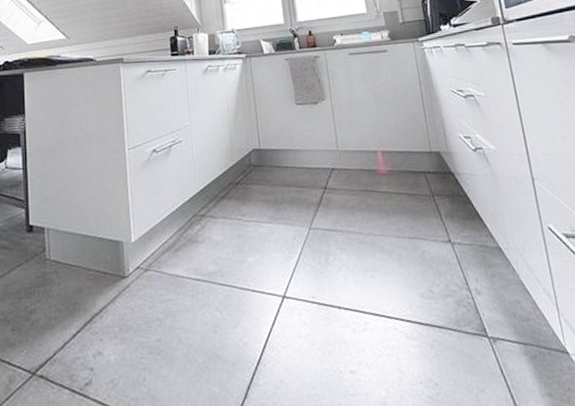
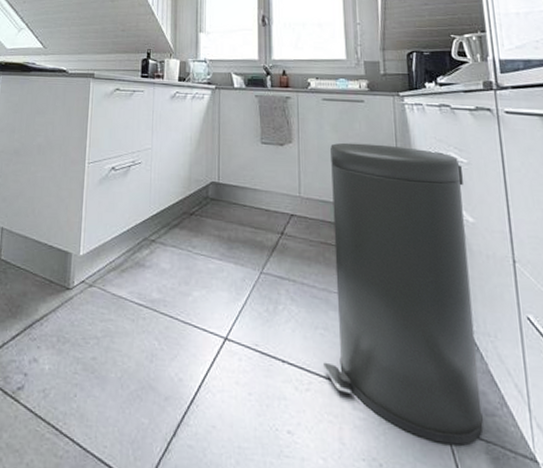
pedal bin: none [361,89,521,354] -> present [322,142,483,446]

